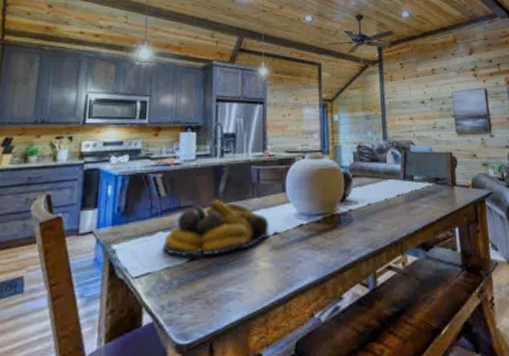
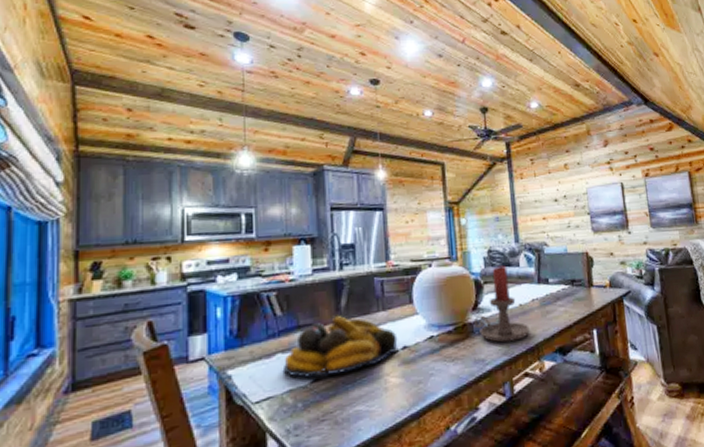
candle holder: none [342,161,394,235] -> present [474,265,530,343]

